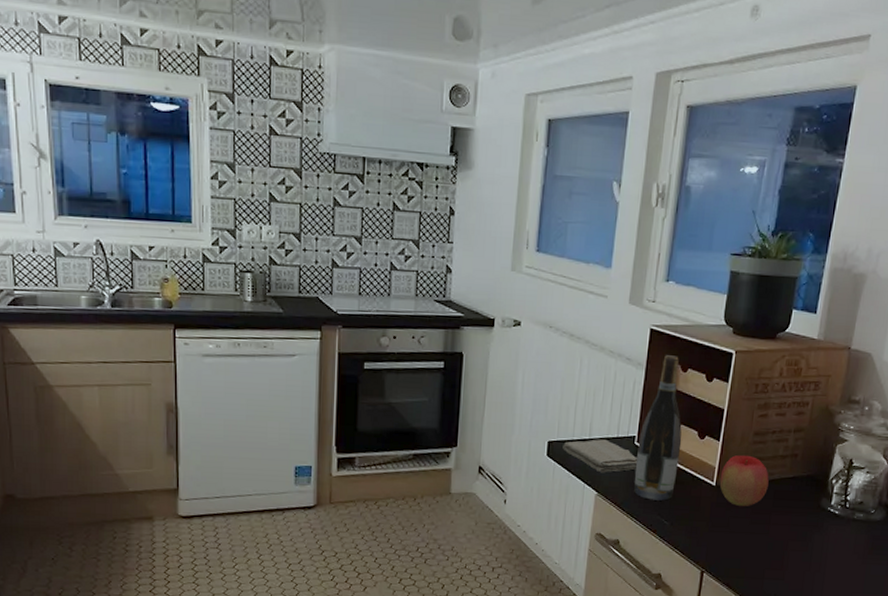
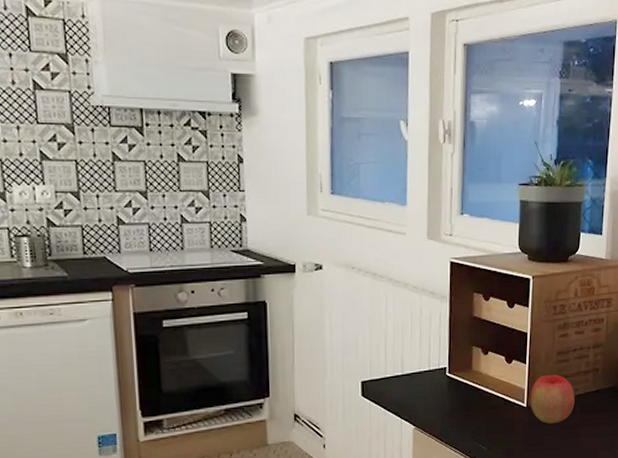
washcloth: present [563,439,638,473] -> none [376,373,451,407]
wine bottle: present [634,355,682,501] -> none [449,286,491,428]

